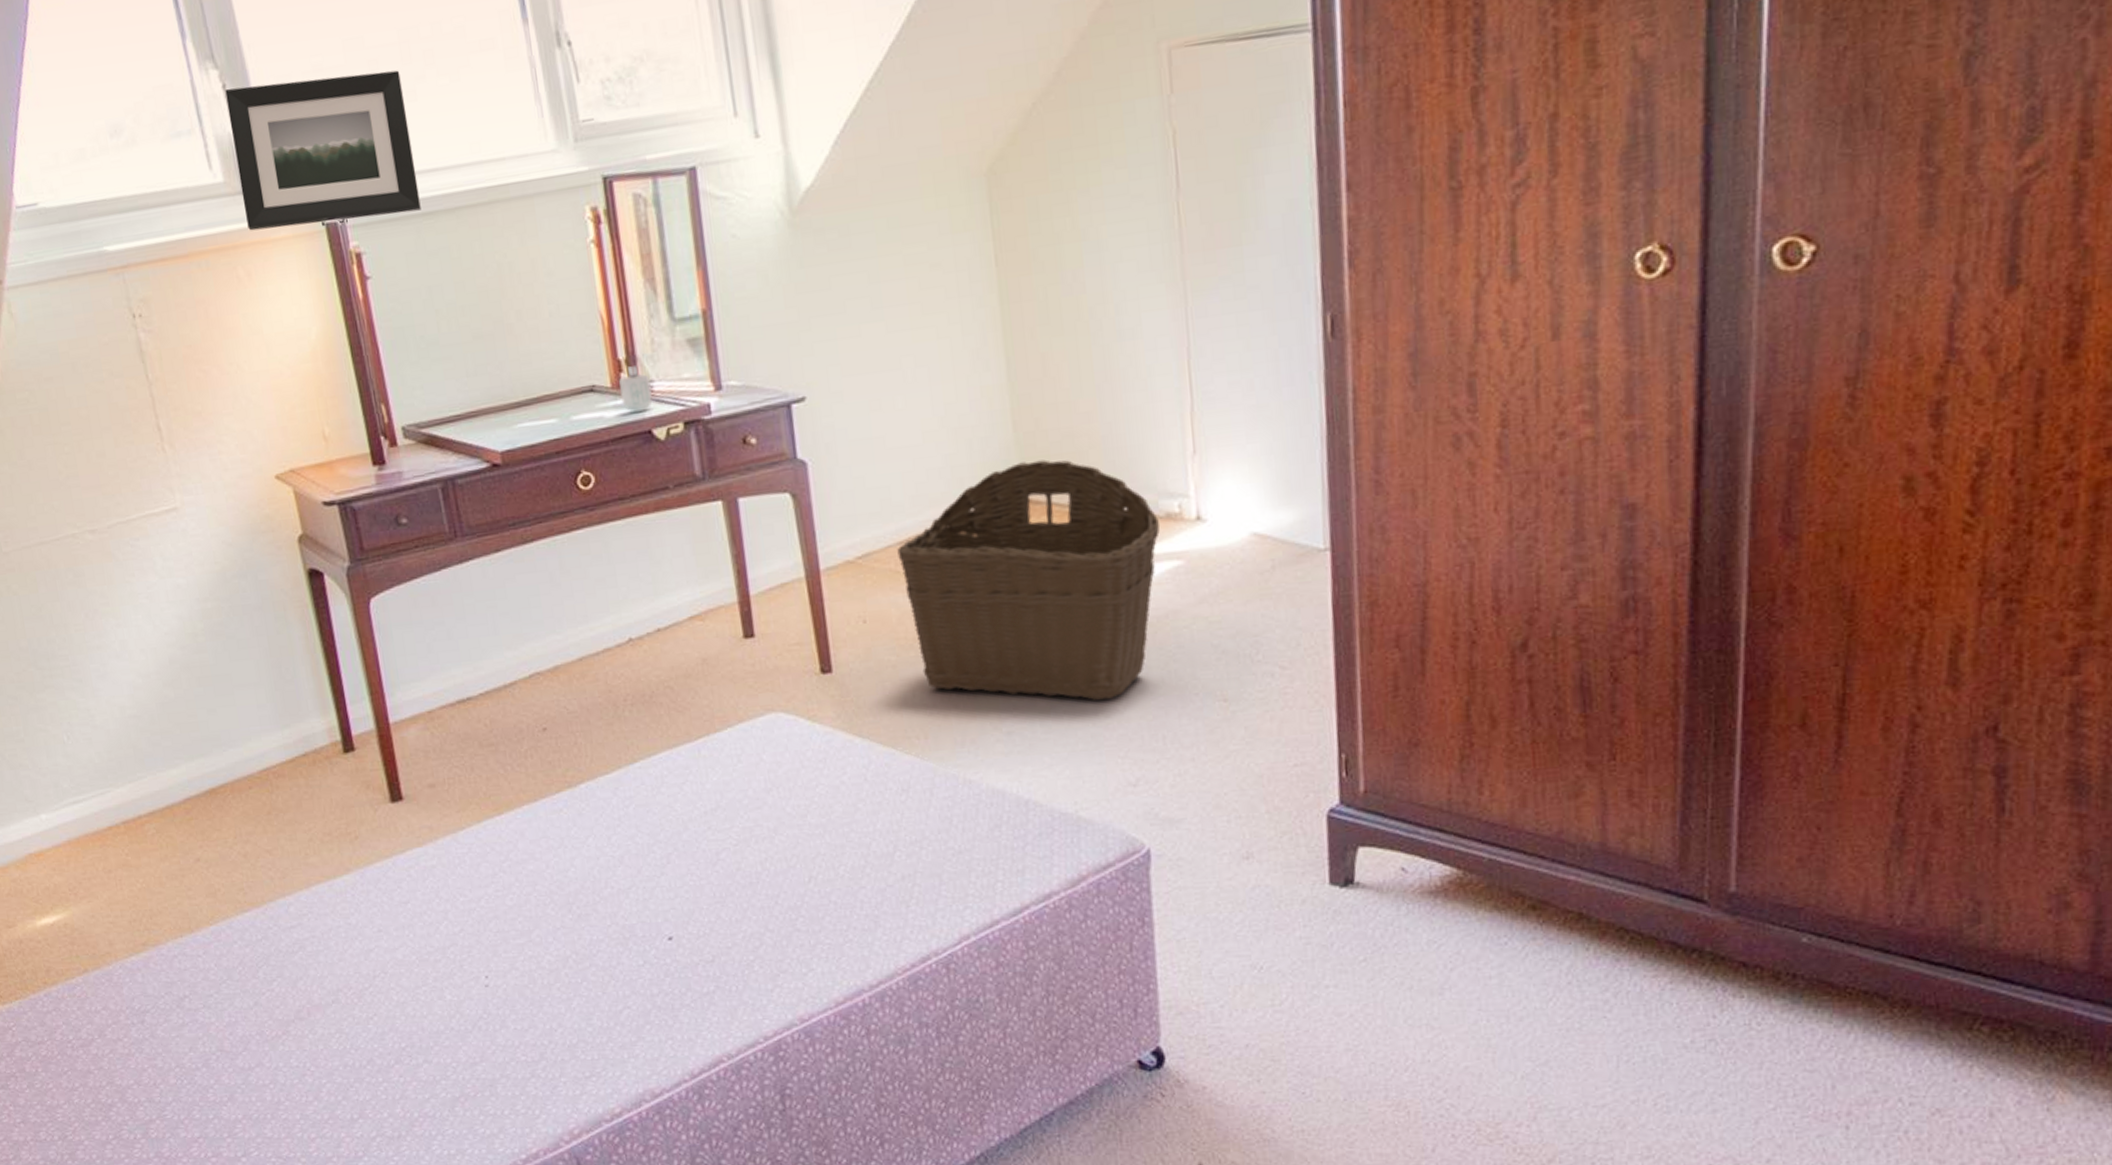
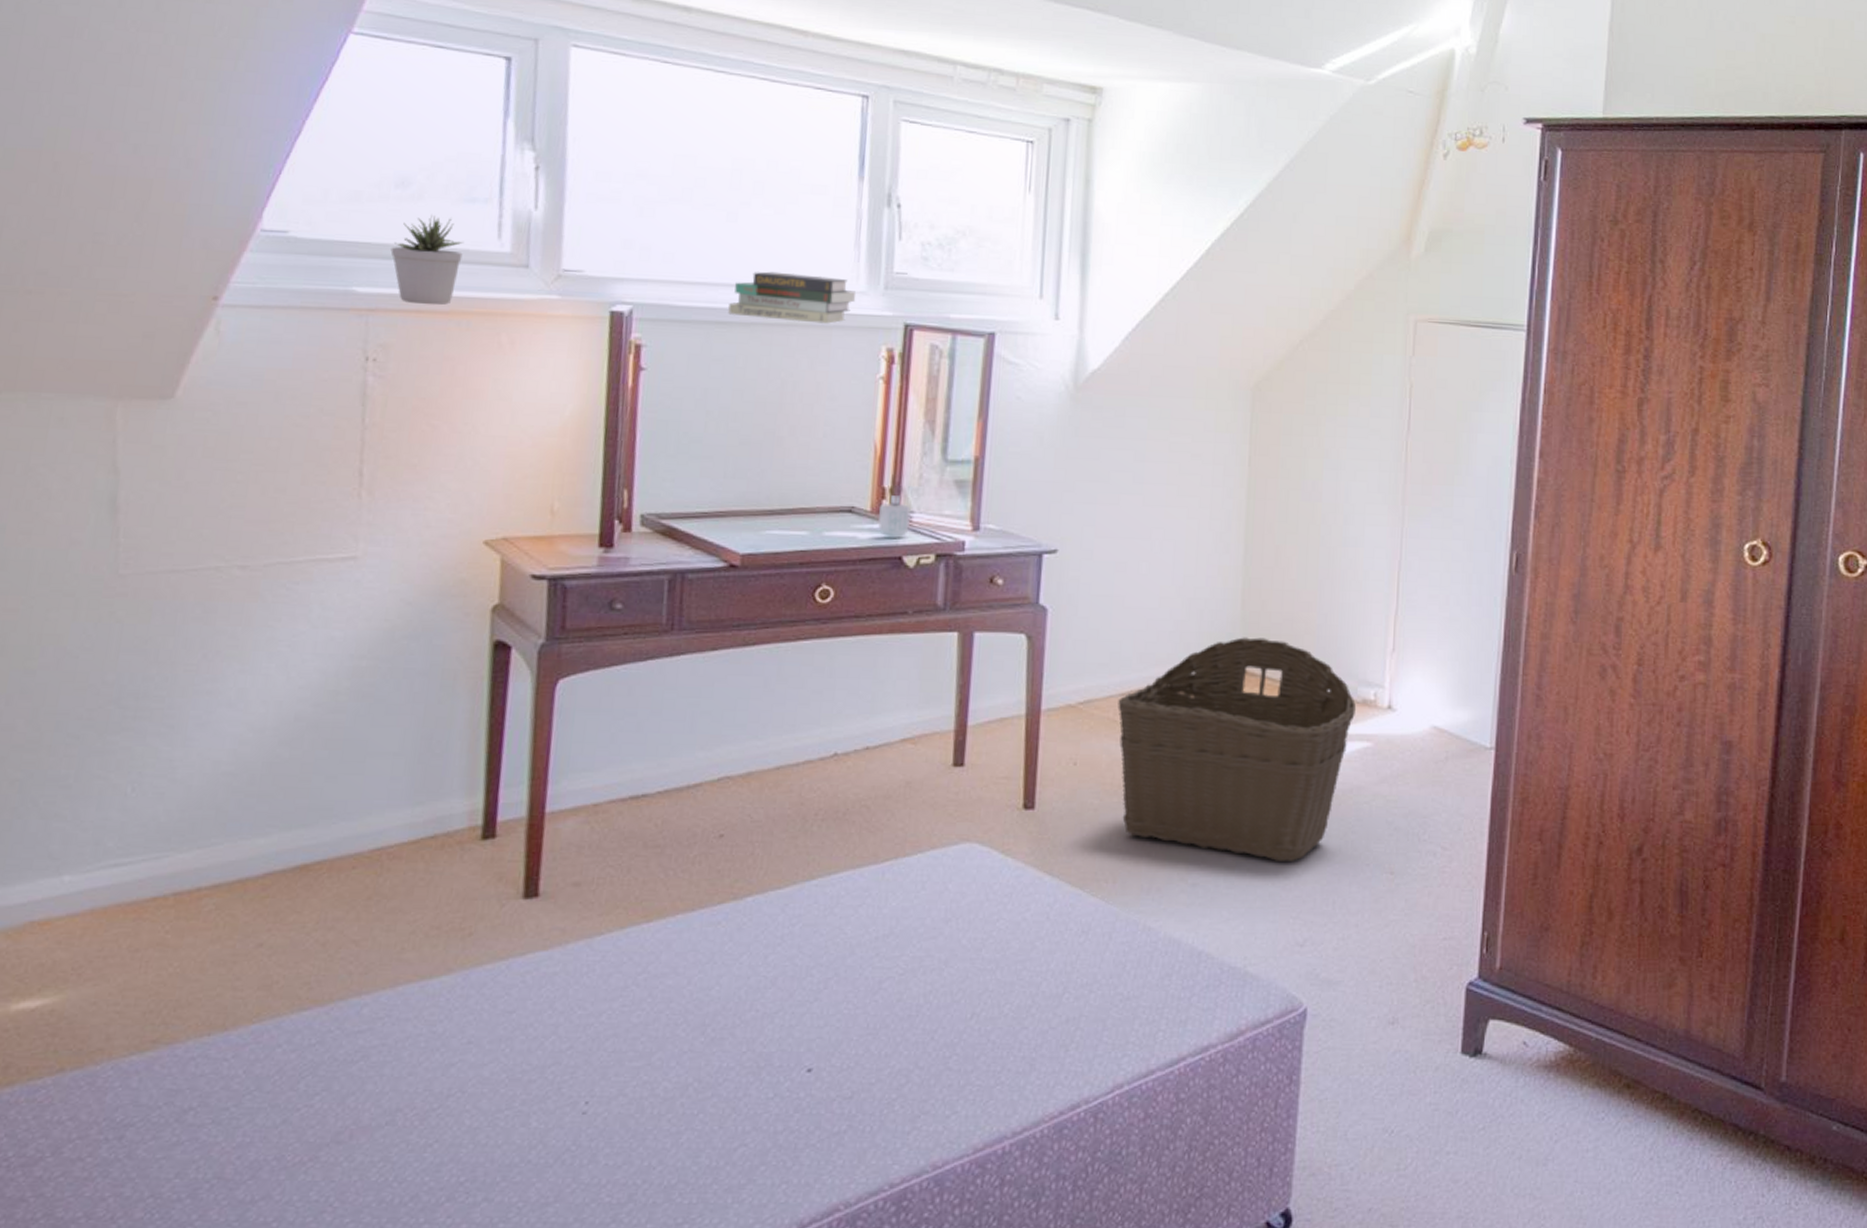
potted plant: none [123,157,188,253] -> present [390,214,464,306]
picture frame: present [225,70,421,231] -> none [524,170,726,318]
books: none [429,139,549,204] -> present [727,271,856,324]

